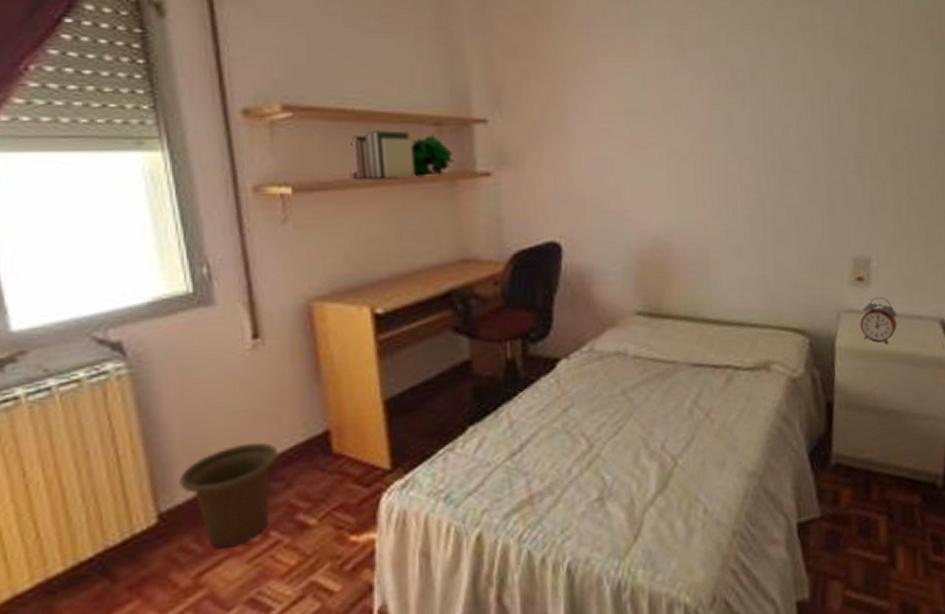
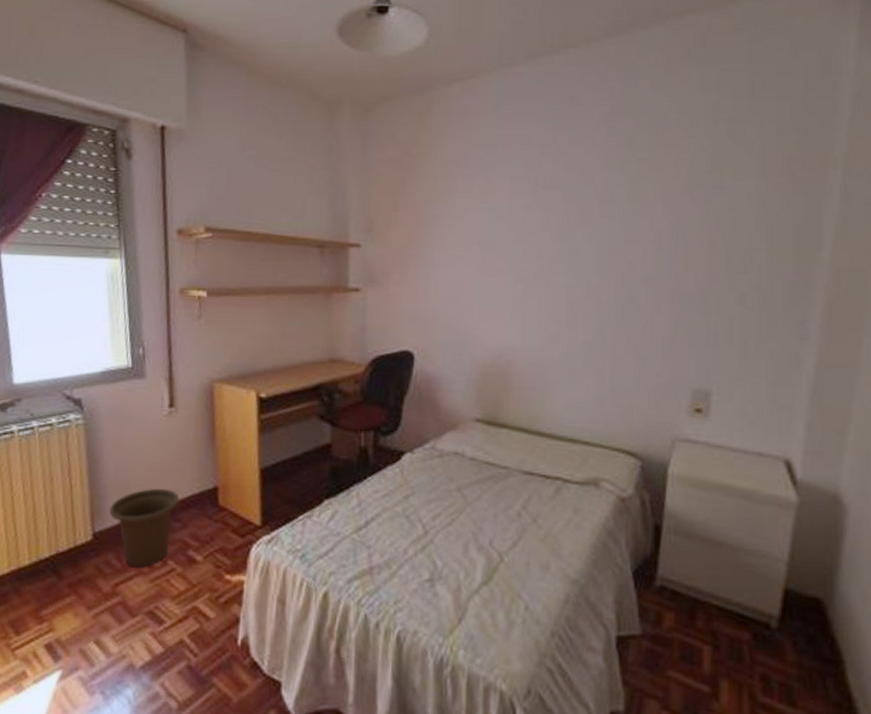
books: present [350,131,415,180] -> none [250,250,300,289]
plant: present [411,133,454,177] -> none [298,254,331,290]
alarm clock: present [860,296,897,343] -> none [695,429,736,476]

